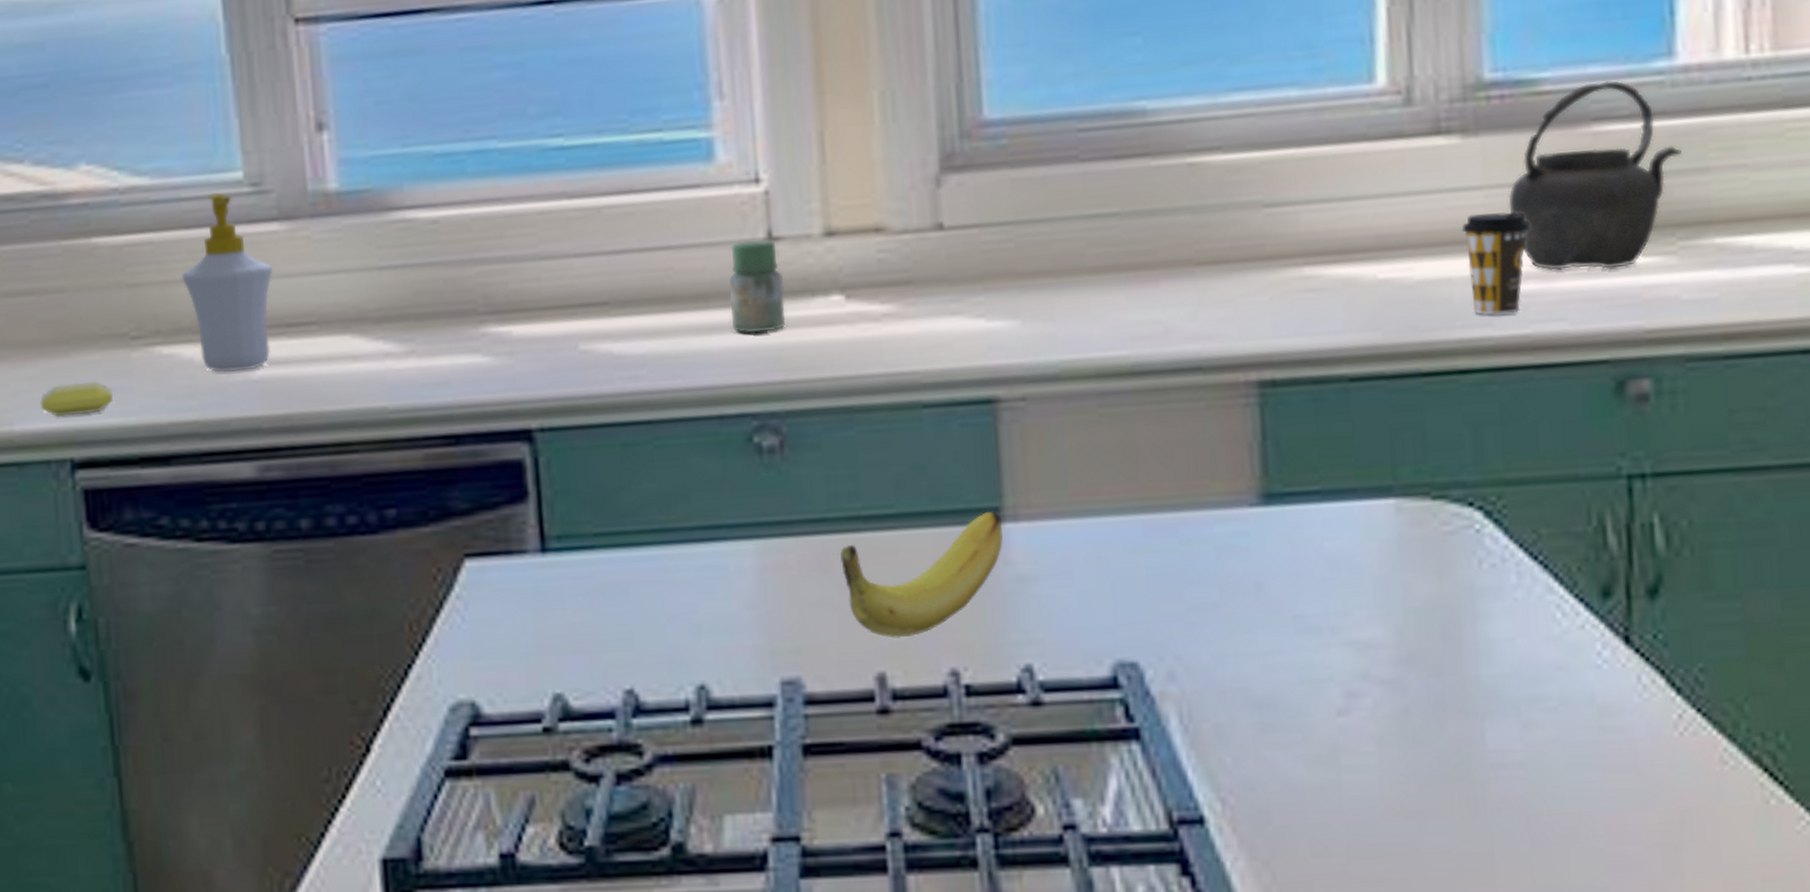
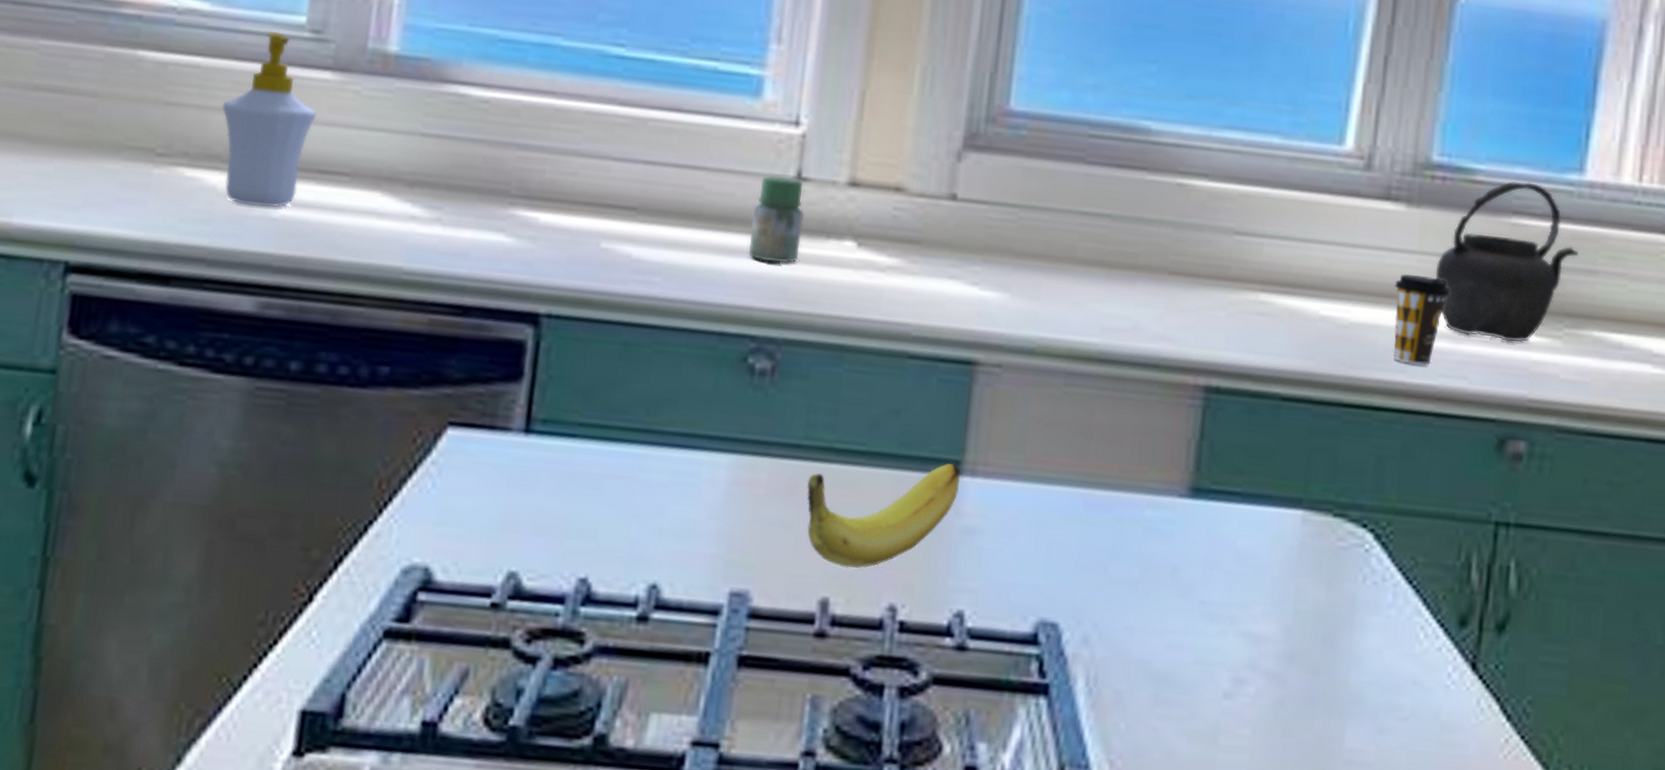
soap bar: present [40,381,114,417] -> none [45,186,126,221]

